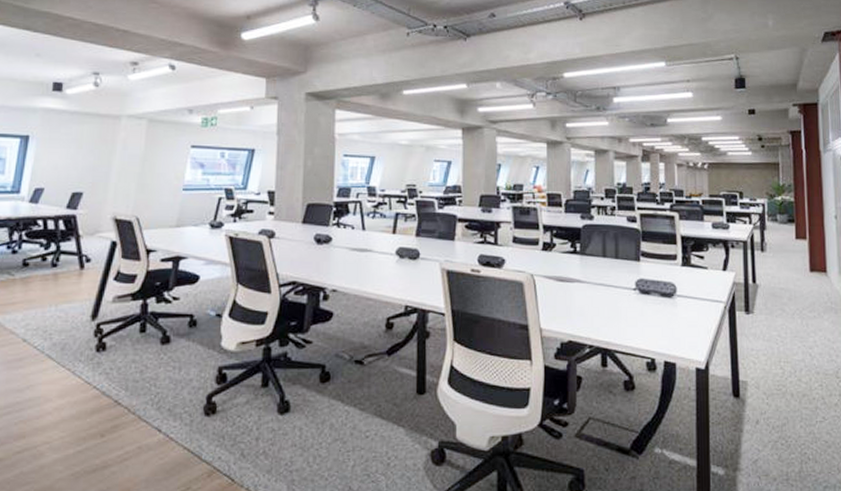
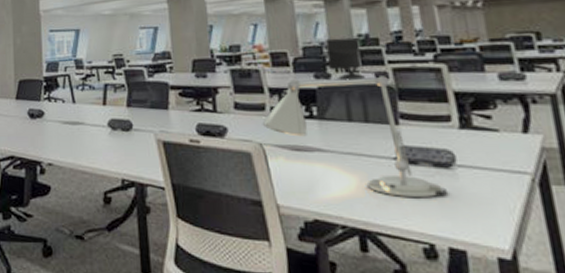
desk lamp: none [534,219,668,321] -> present [262,76,447,197]
computer monitor: none [592,185,619,222] -> present [326,37,365,80]

